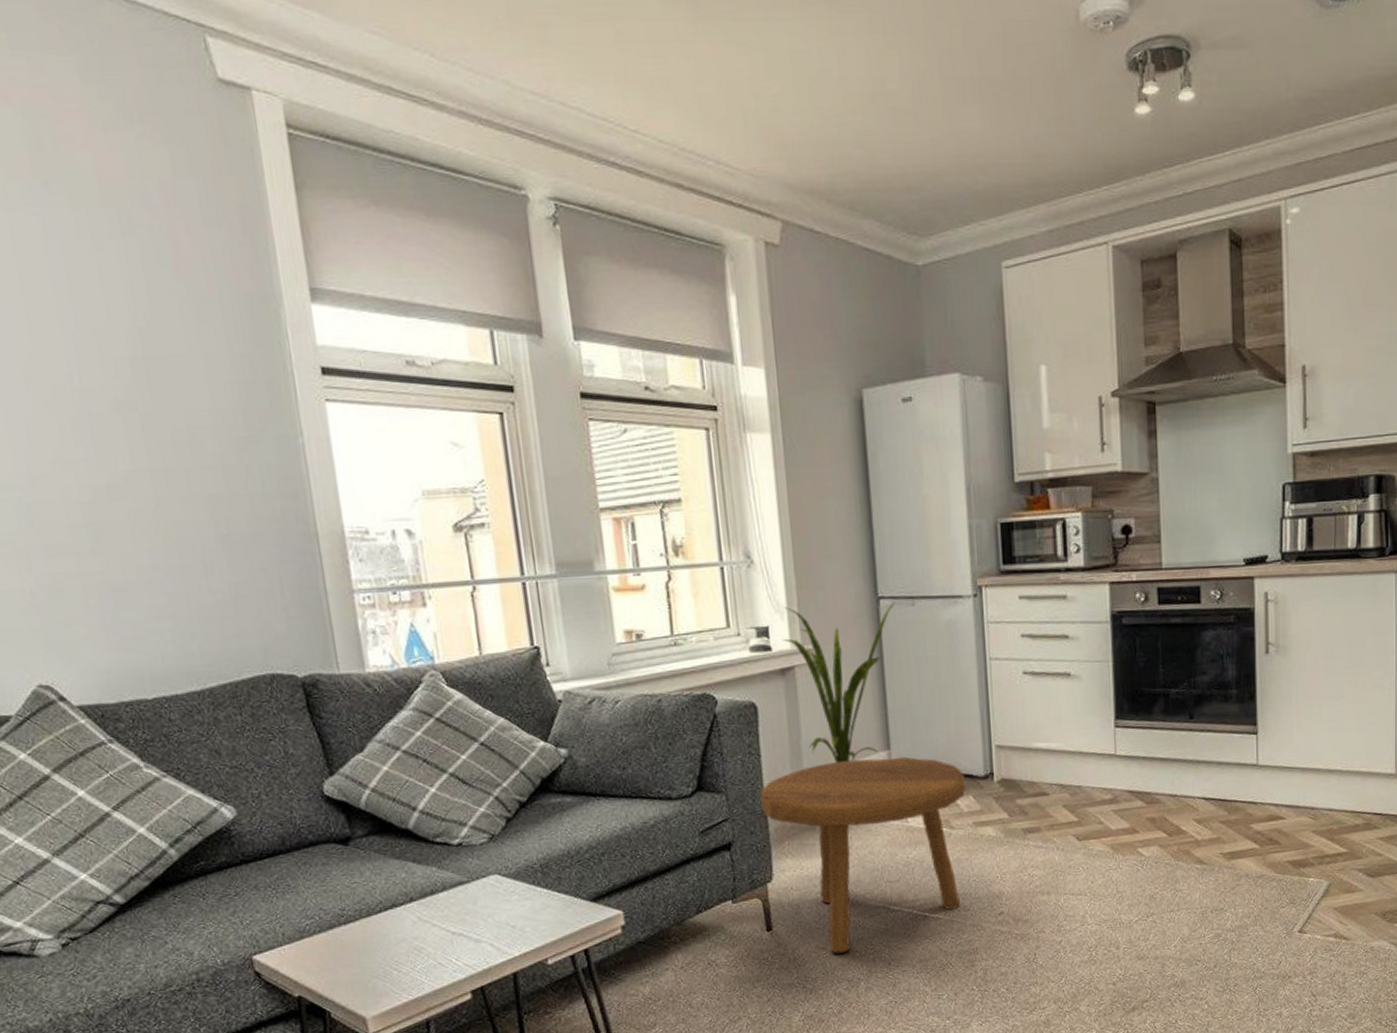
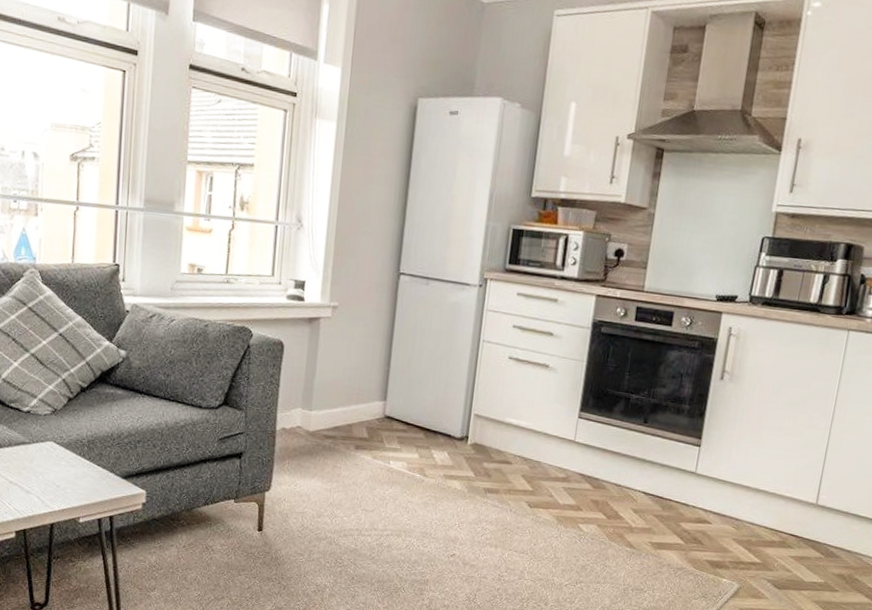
footstool: present [759,756,965,954] -> none [272,402,444,562]
house plant: present [782,602,896,764] -> none [314,267,413,405]

